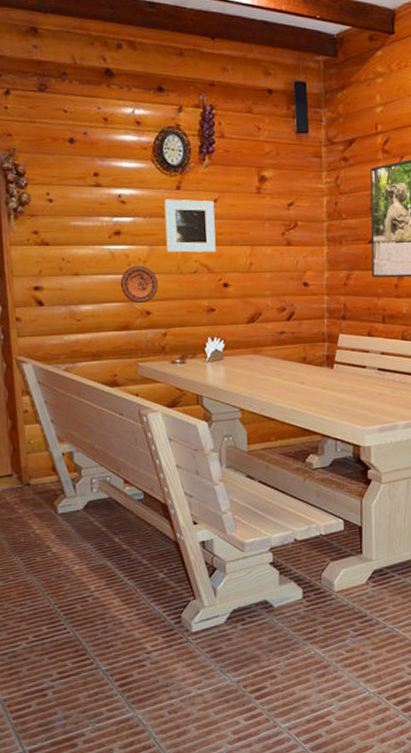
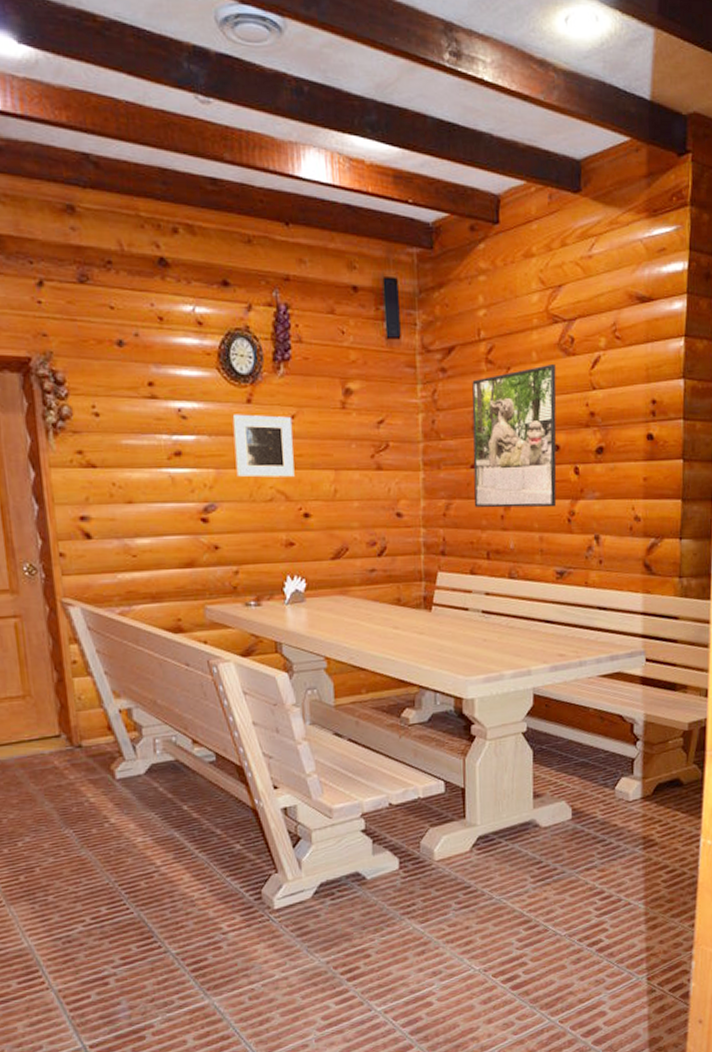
decorative plate: present [120,265,158,304] -> none [182,492,228,537]

